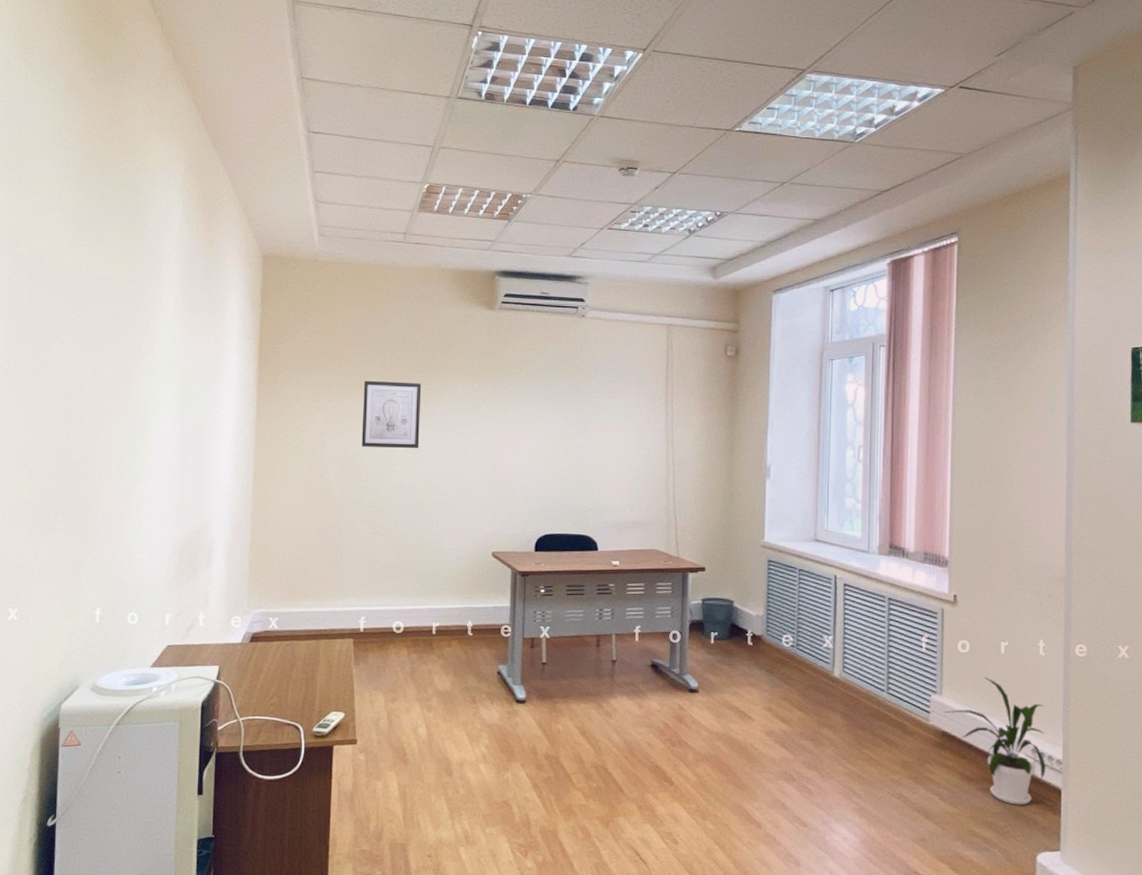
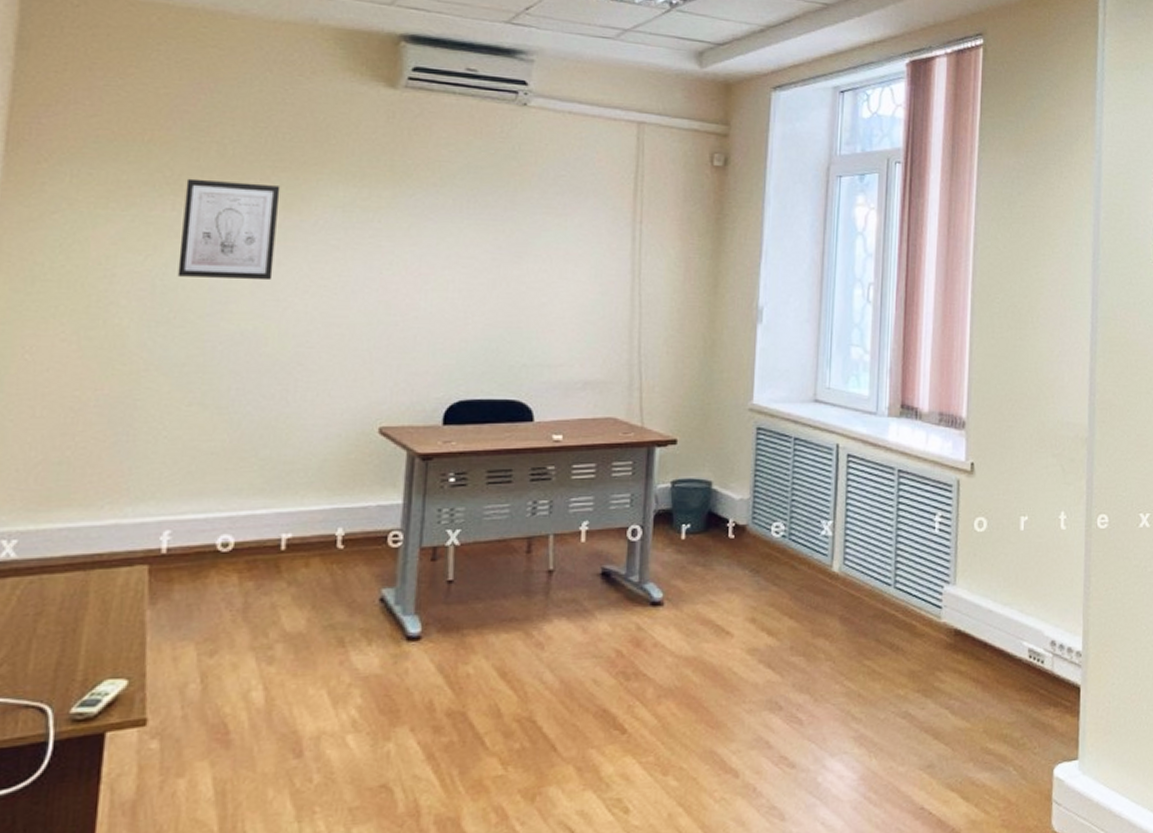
house plant: present [943,677,1046,805] -> none [957,560,1065,711]

